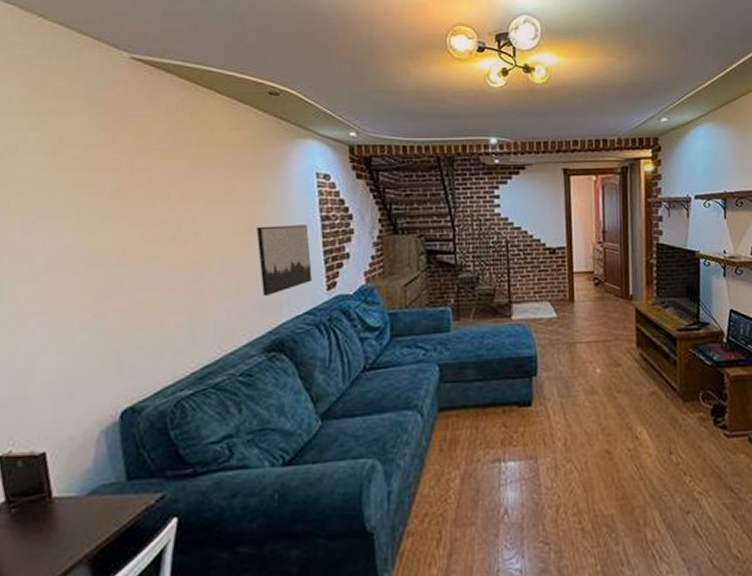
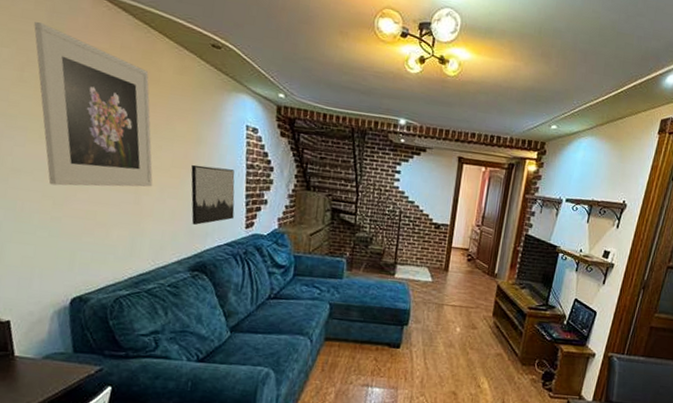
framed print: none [67,98,213,277] -> present [34,21,153,187]

